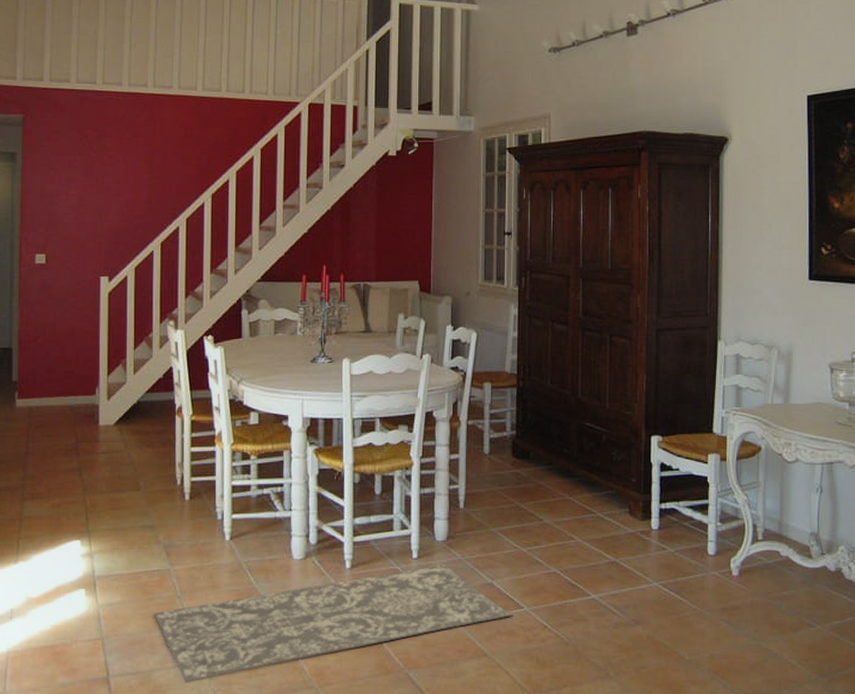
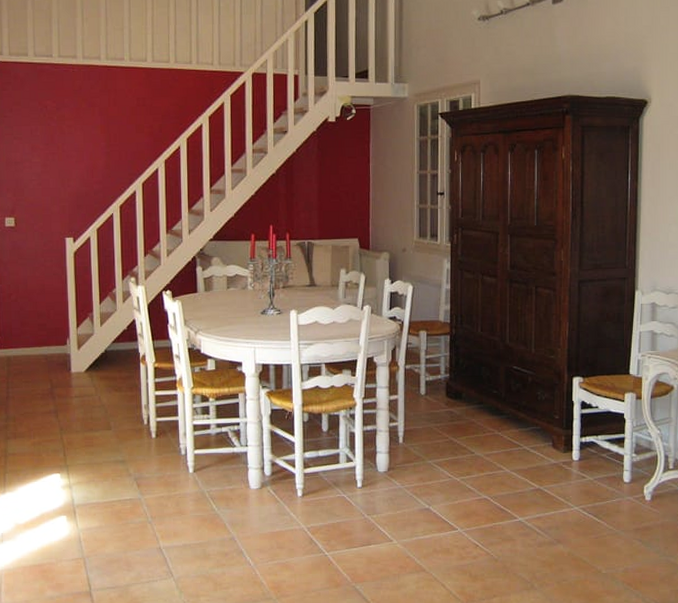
rug: present [154,564,512,683] -> none [128,492,447,595]

